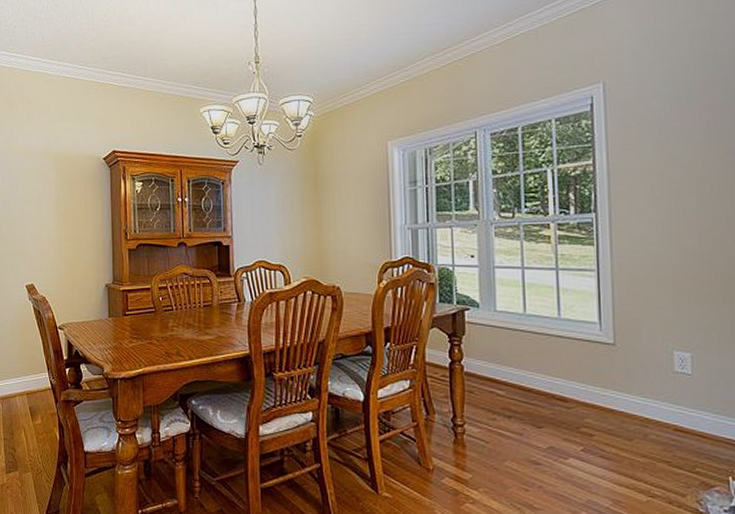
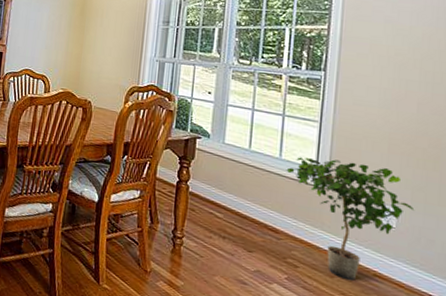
potted plant: none [567,309,709,441] -> present [286,157,415,281]

